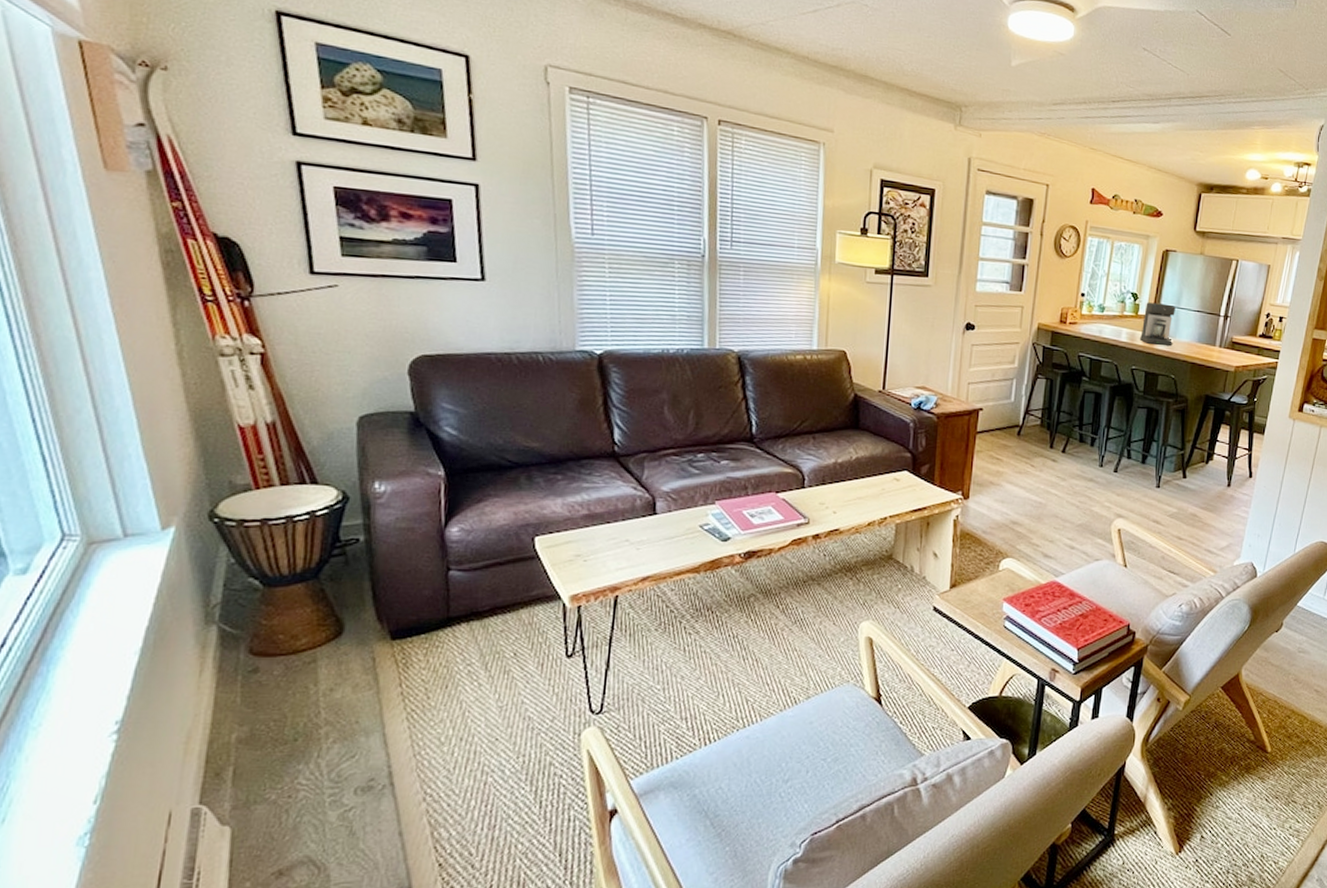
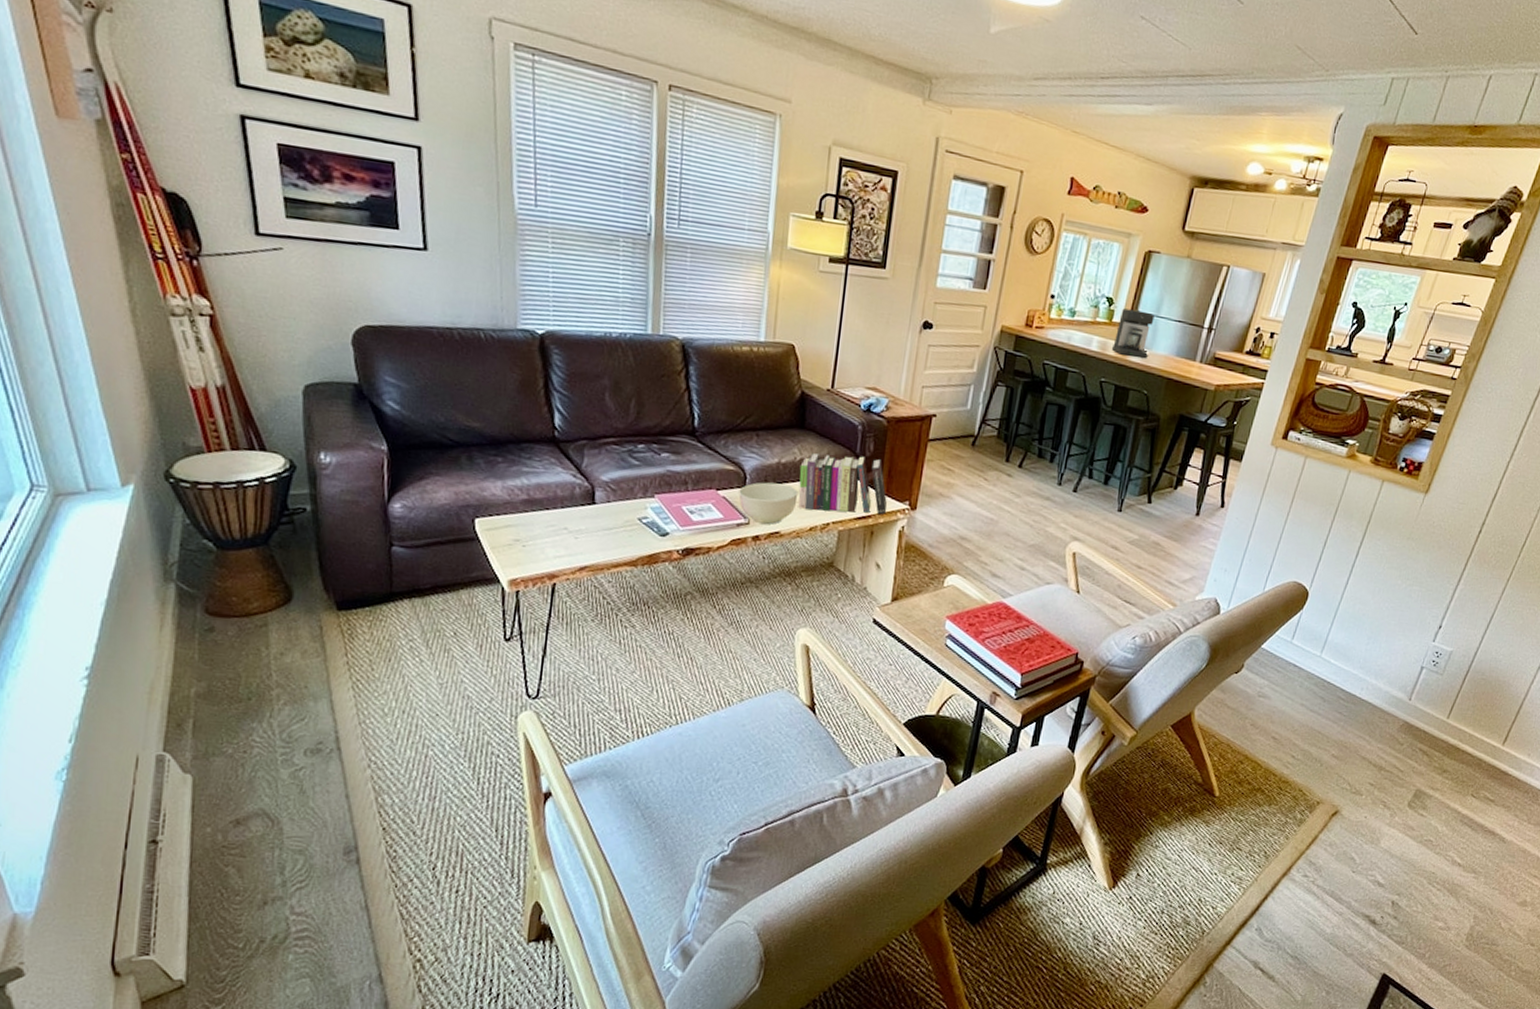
bowl: none [798,482,856,522] -> present [739,482,798,524]
books: none [855,451,941,506] -> present [798,452,887,515]

